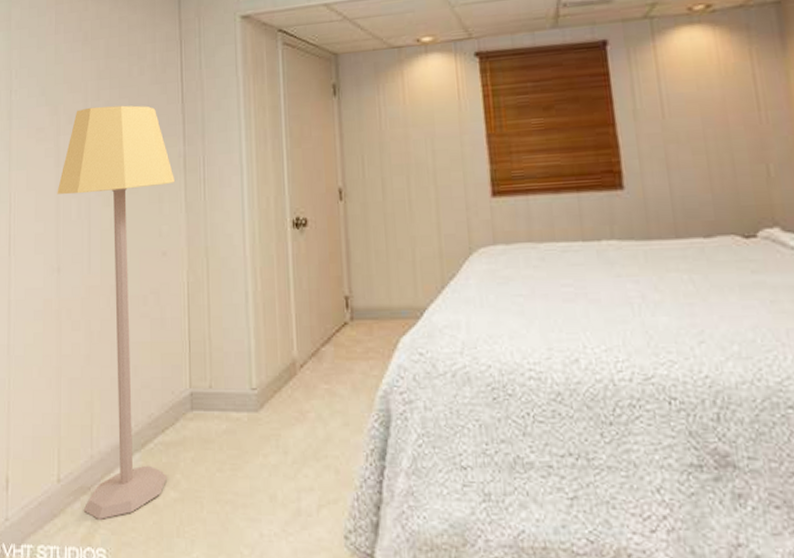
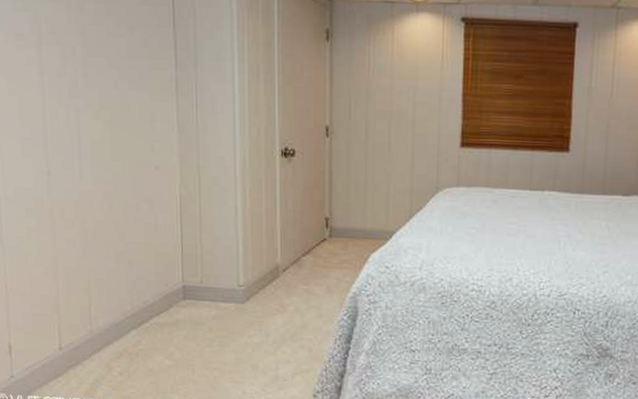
lamp: present [57,105,176,520] -> none [42,19,167,379]

